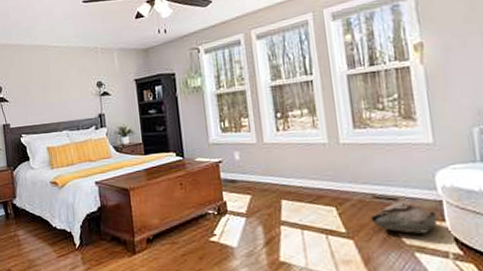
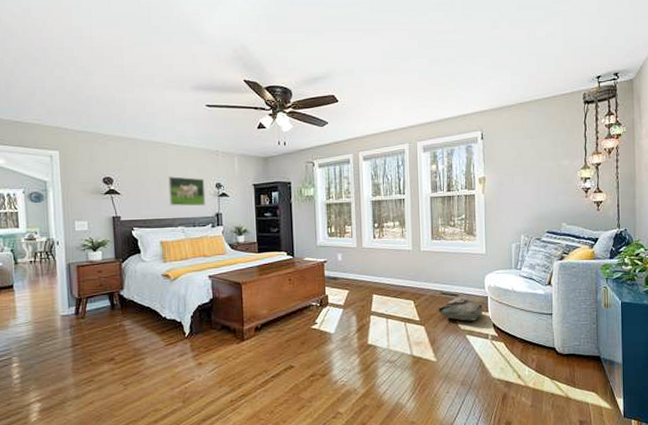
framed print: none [50,78,88,110] -> present [167,176,206,207]

